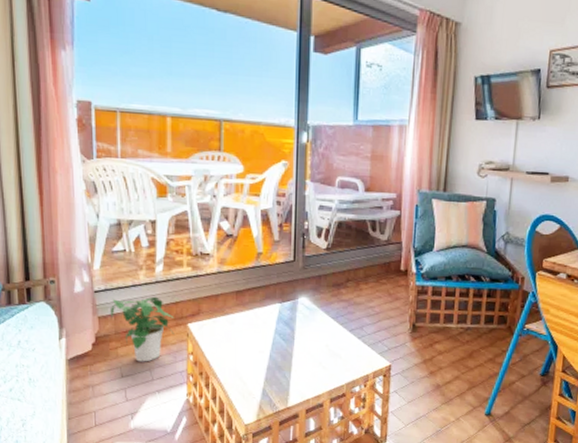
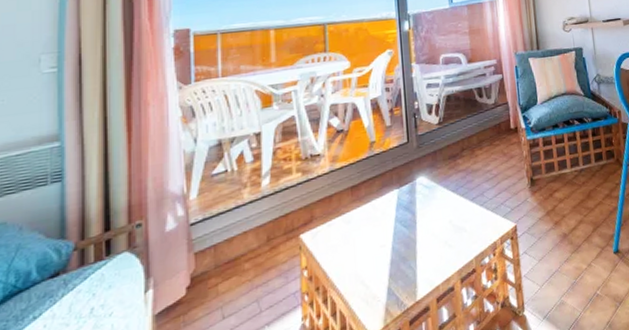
potted plant: present [110,296,175,362] -> none [208,213,285,295]

